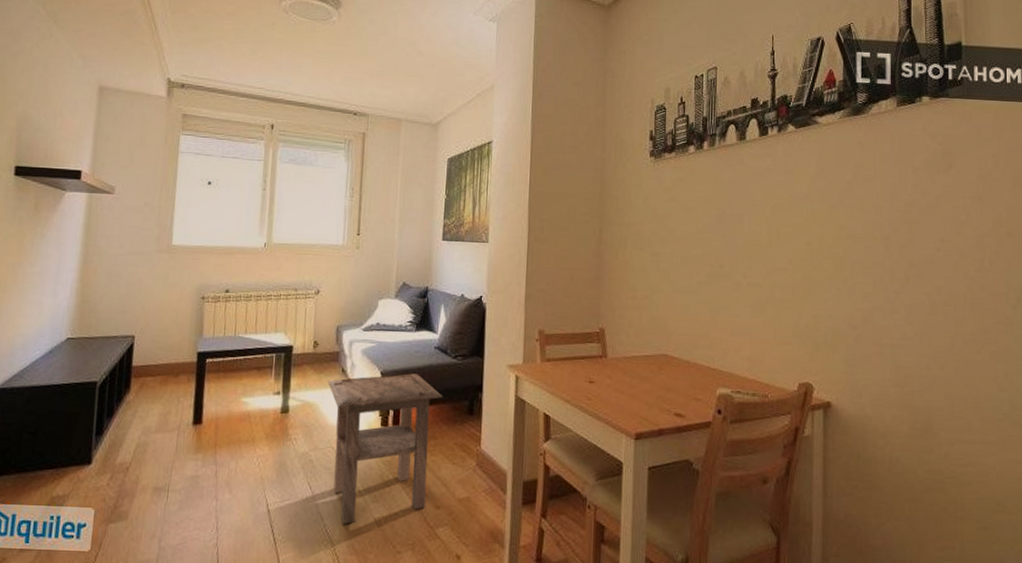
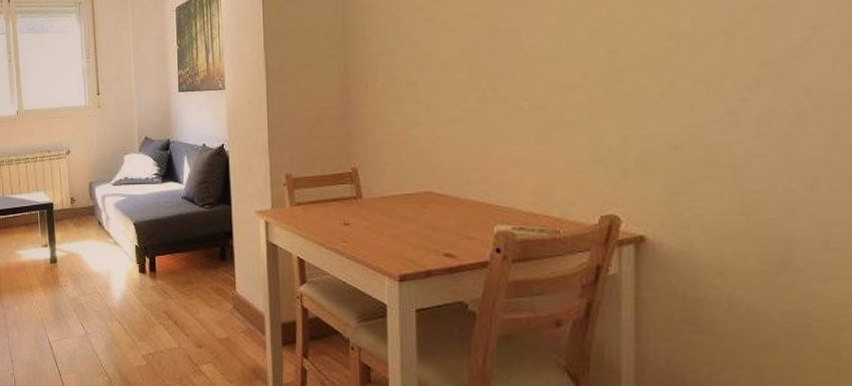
side table: present [328,373,444,525] -> none [87,223,195,360]

